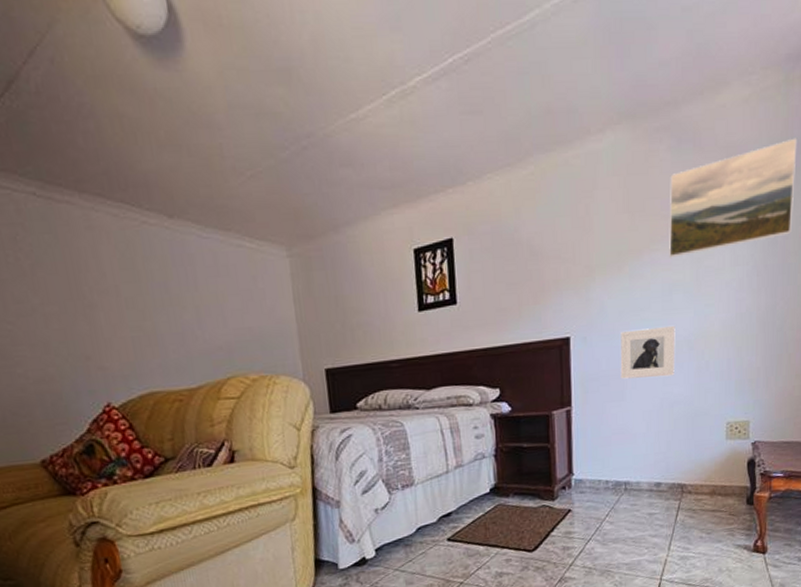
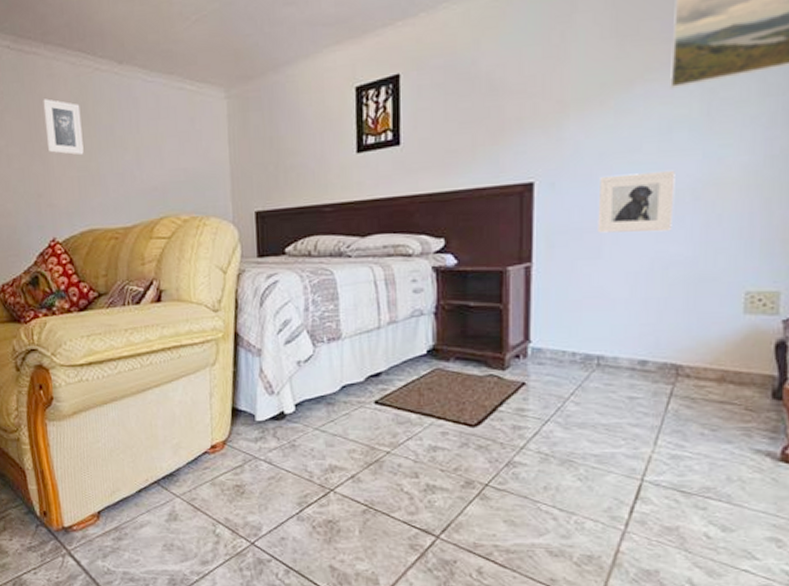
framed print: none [82,253,136,315] -> present [43,99,84,156]

